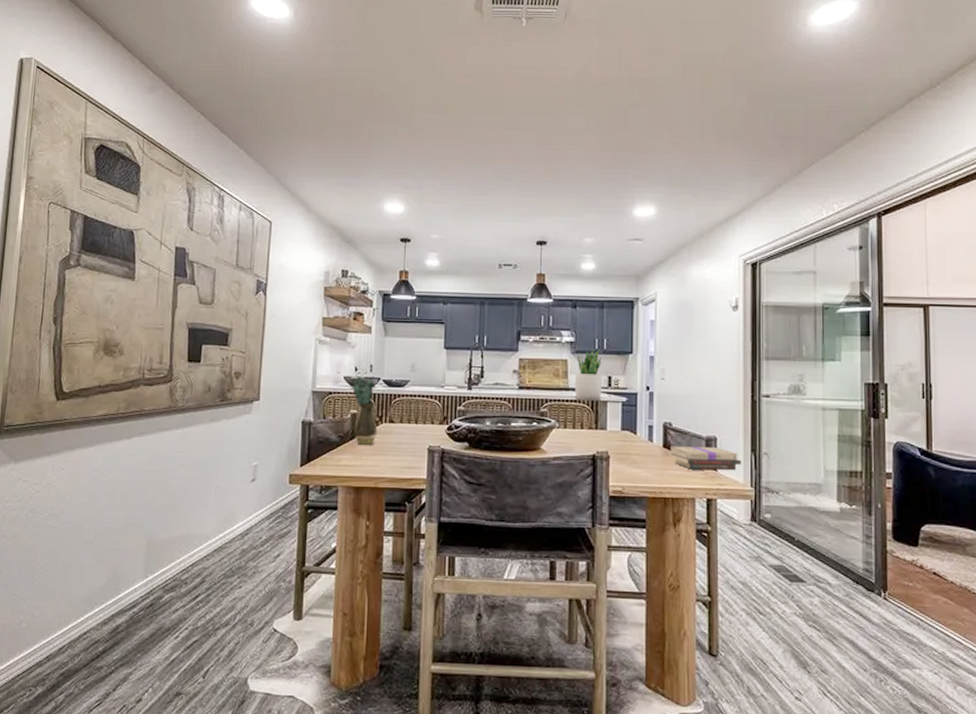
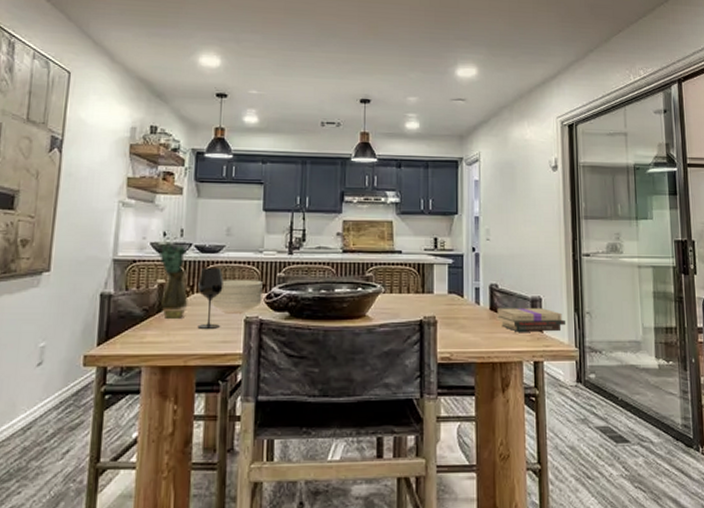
wine glass: none [386,401,409,456] -> present [197,268,224,329]
bowl: none [397,412,444,443] -> present [211,280,263,314]
planter: present [575,349,603,401] -> none [400,209,429,263]

